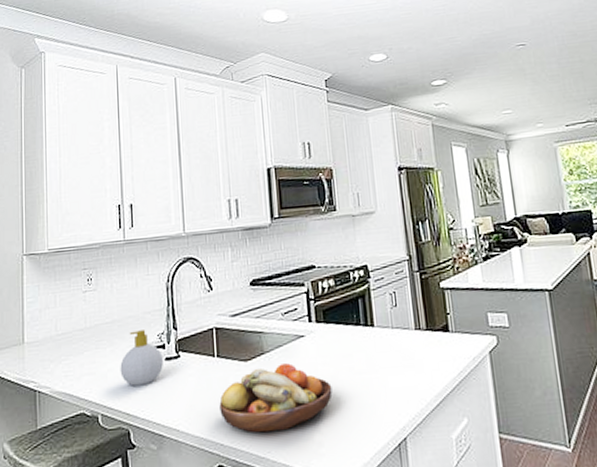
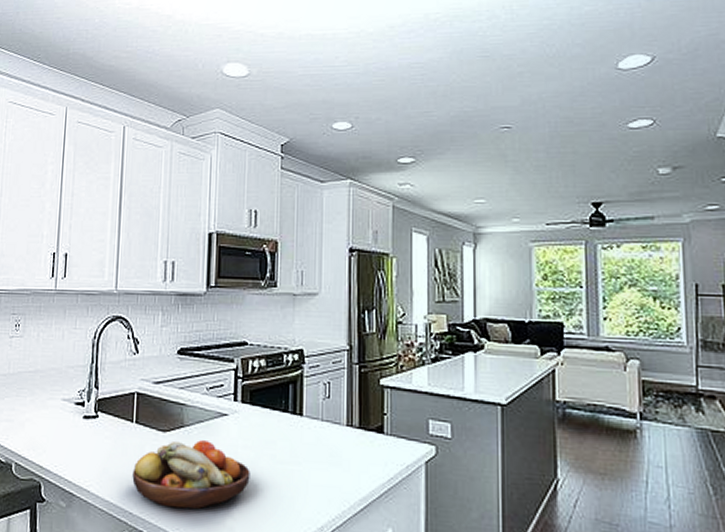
soap bottle: present [120,330,163,386] -> none [38,383,81,441]

